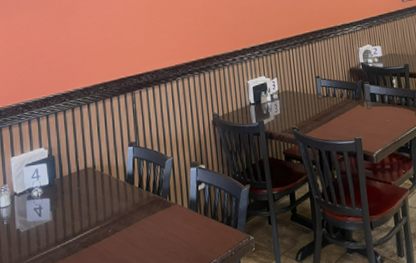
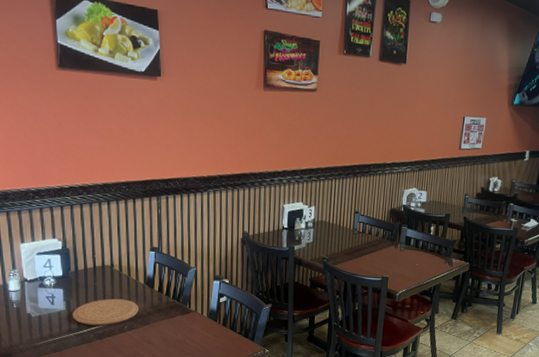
plate: none [59,200,122,234] -> present [73,298,139,326]

